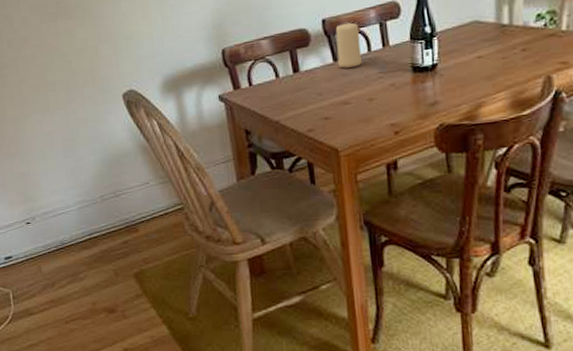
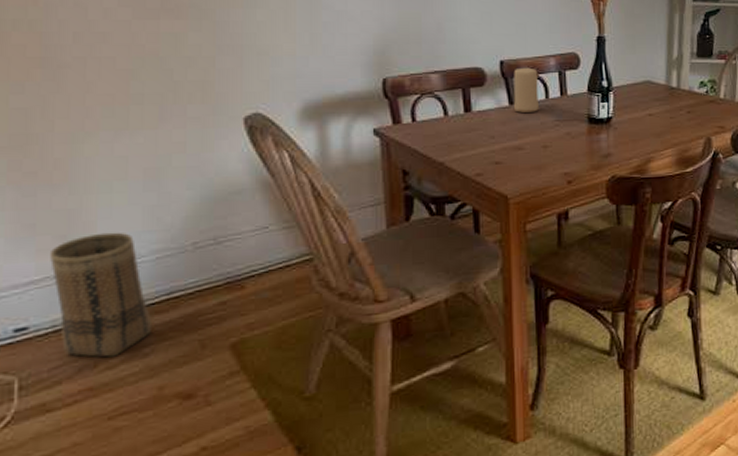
basket: none [17,188,84,280] -> present [50,232,153,358]

